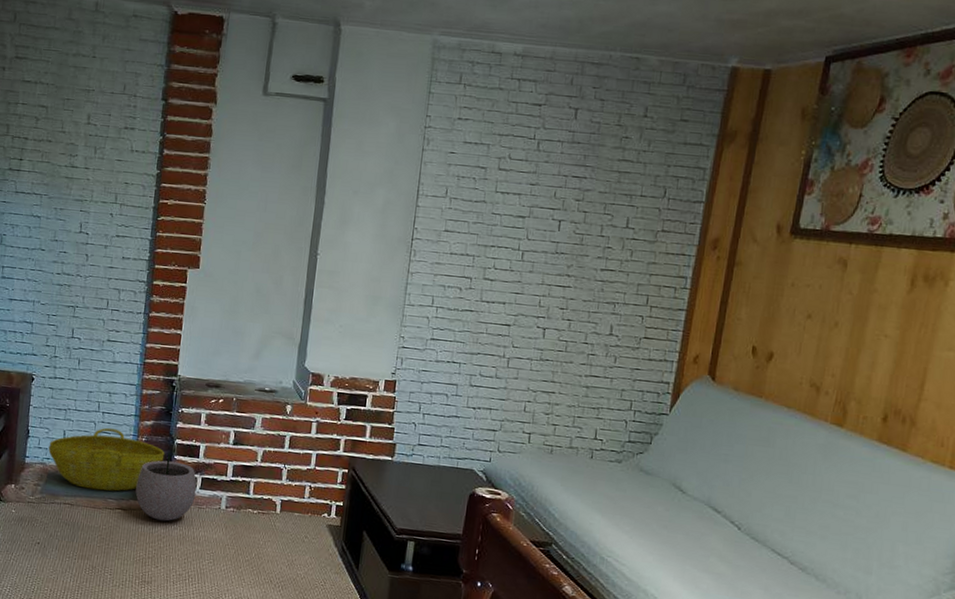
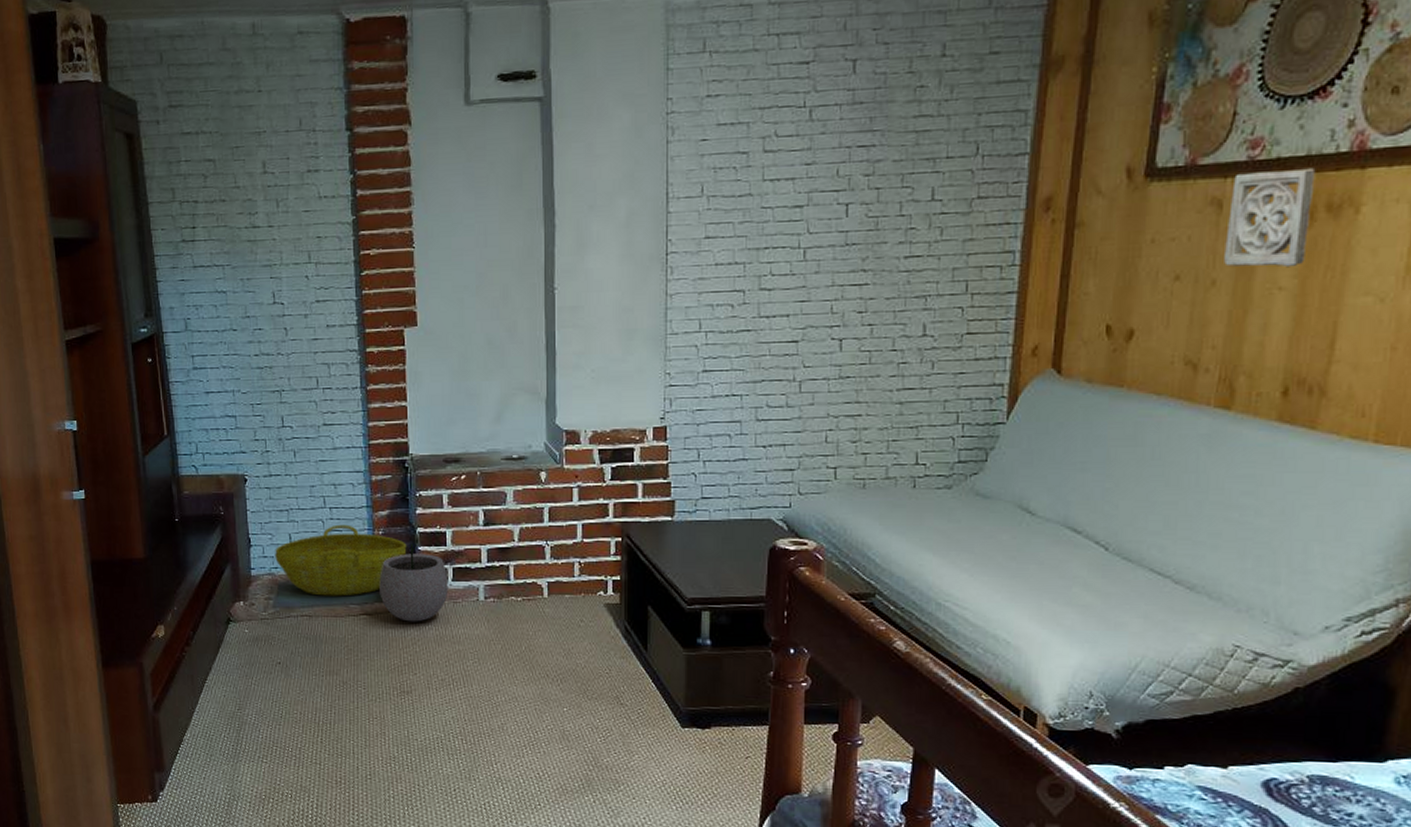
wall ornament: none [845,242,918,321] -> present [1224,167,1316,268]

